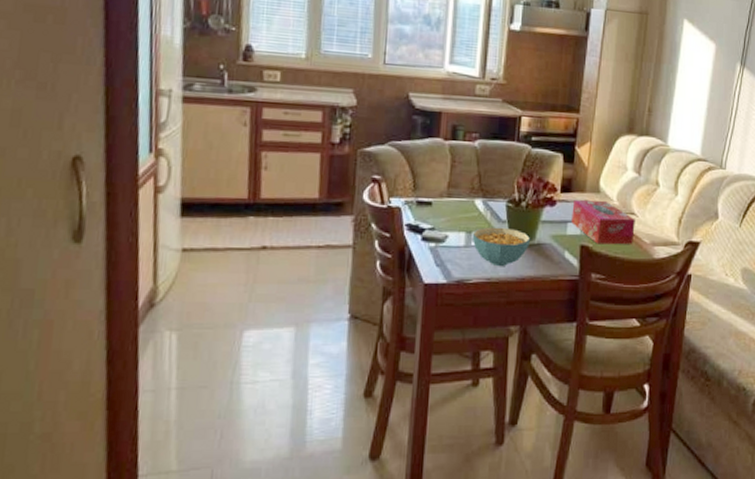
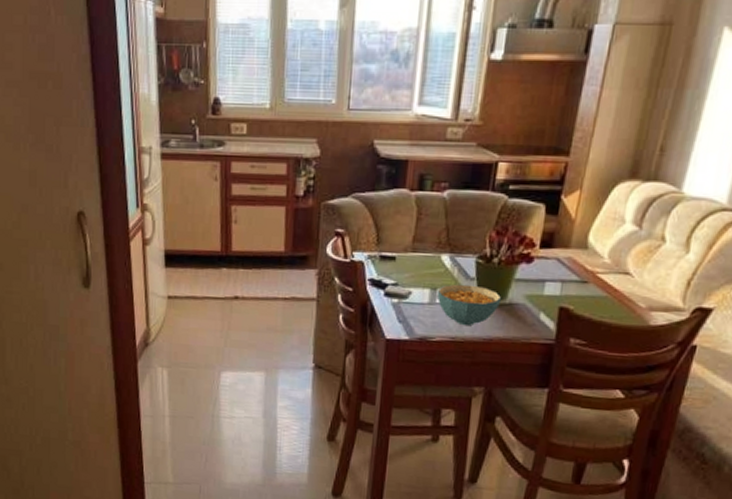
tissue box: present [571,200,635,245] -> none [550,257,630,308]

